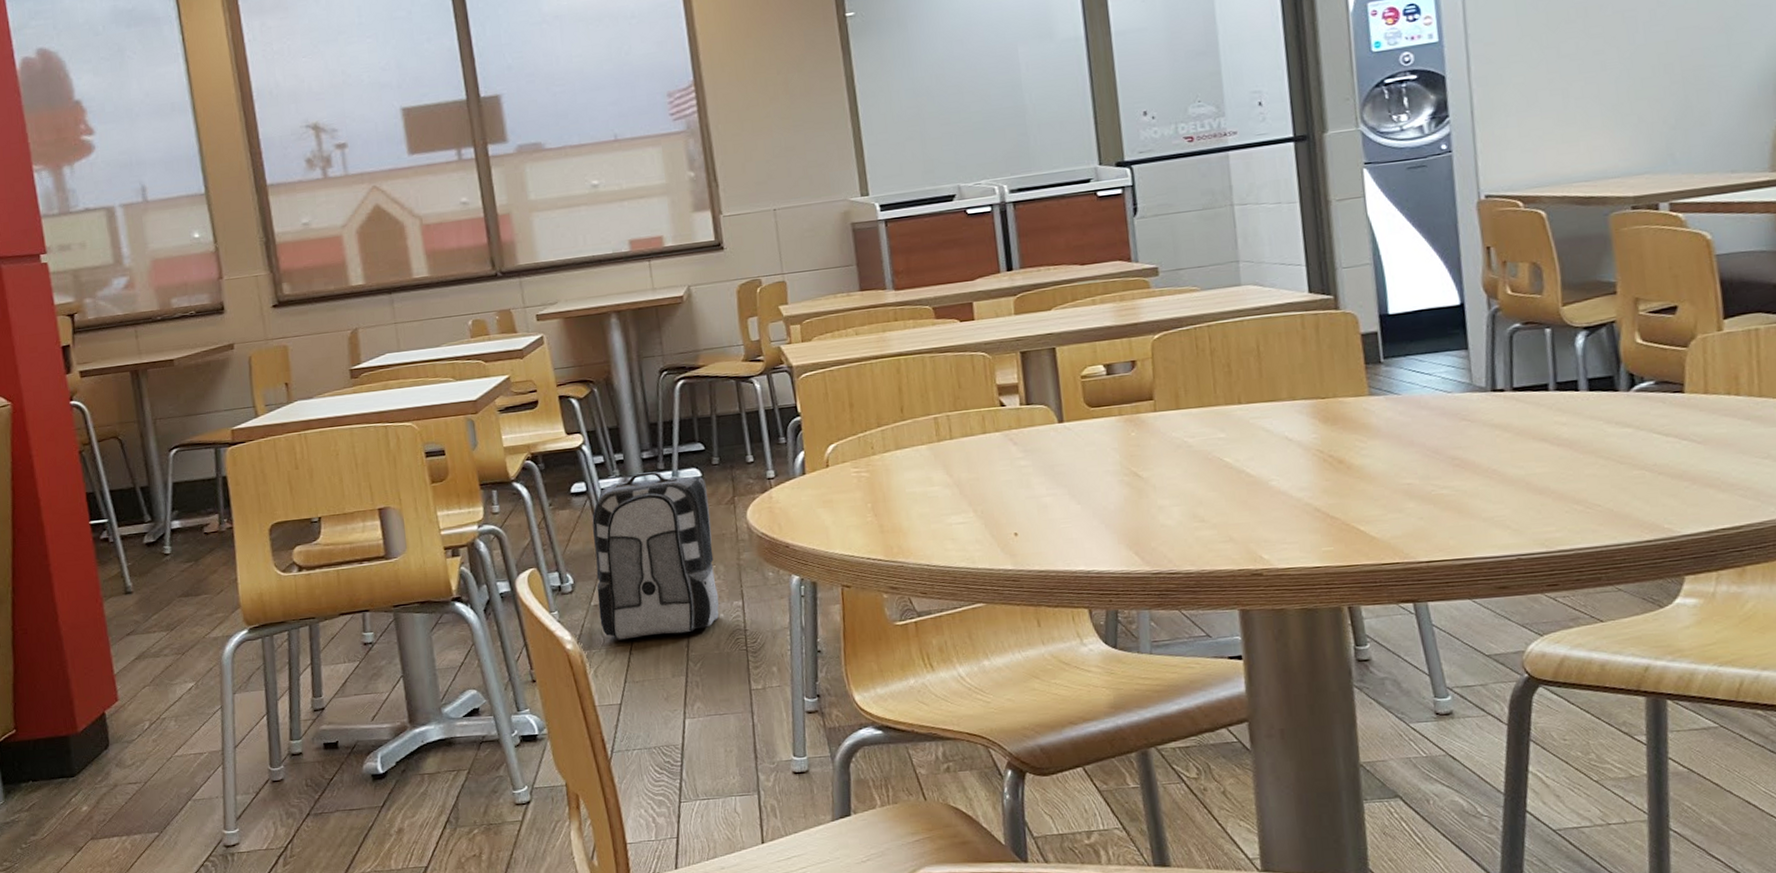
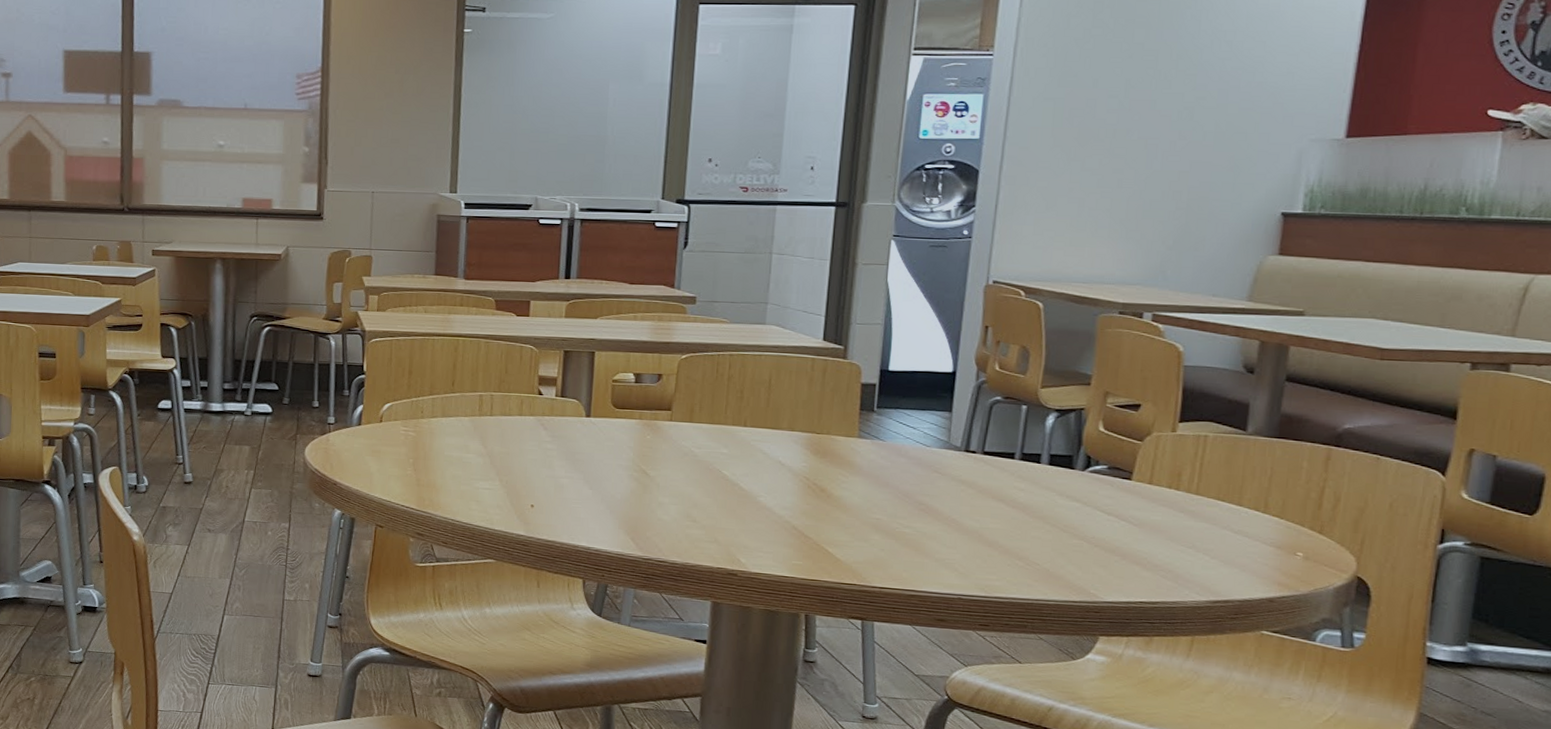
backpack: present [592,471,719,640] -> none [165,401,275,543]

